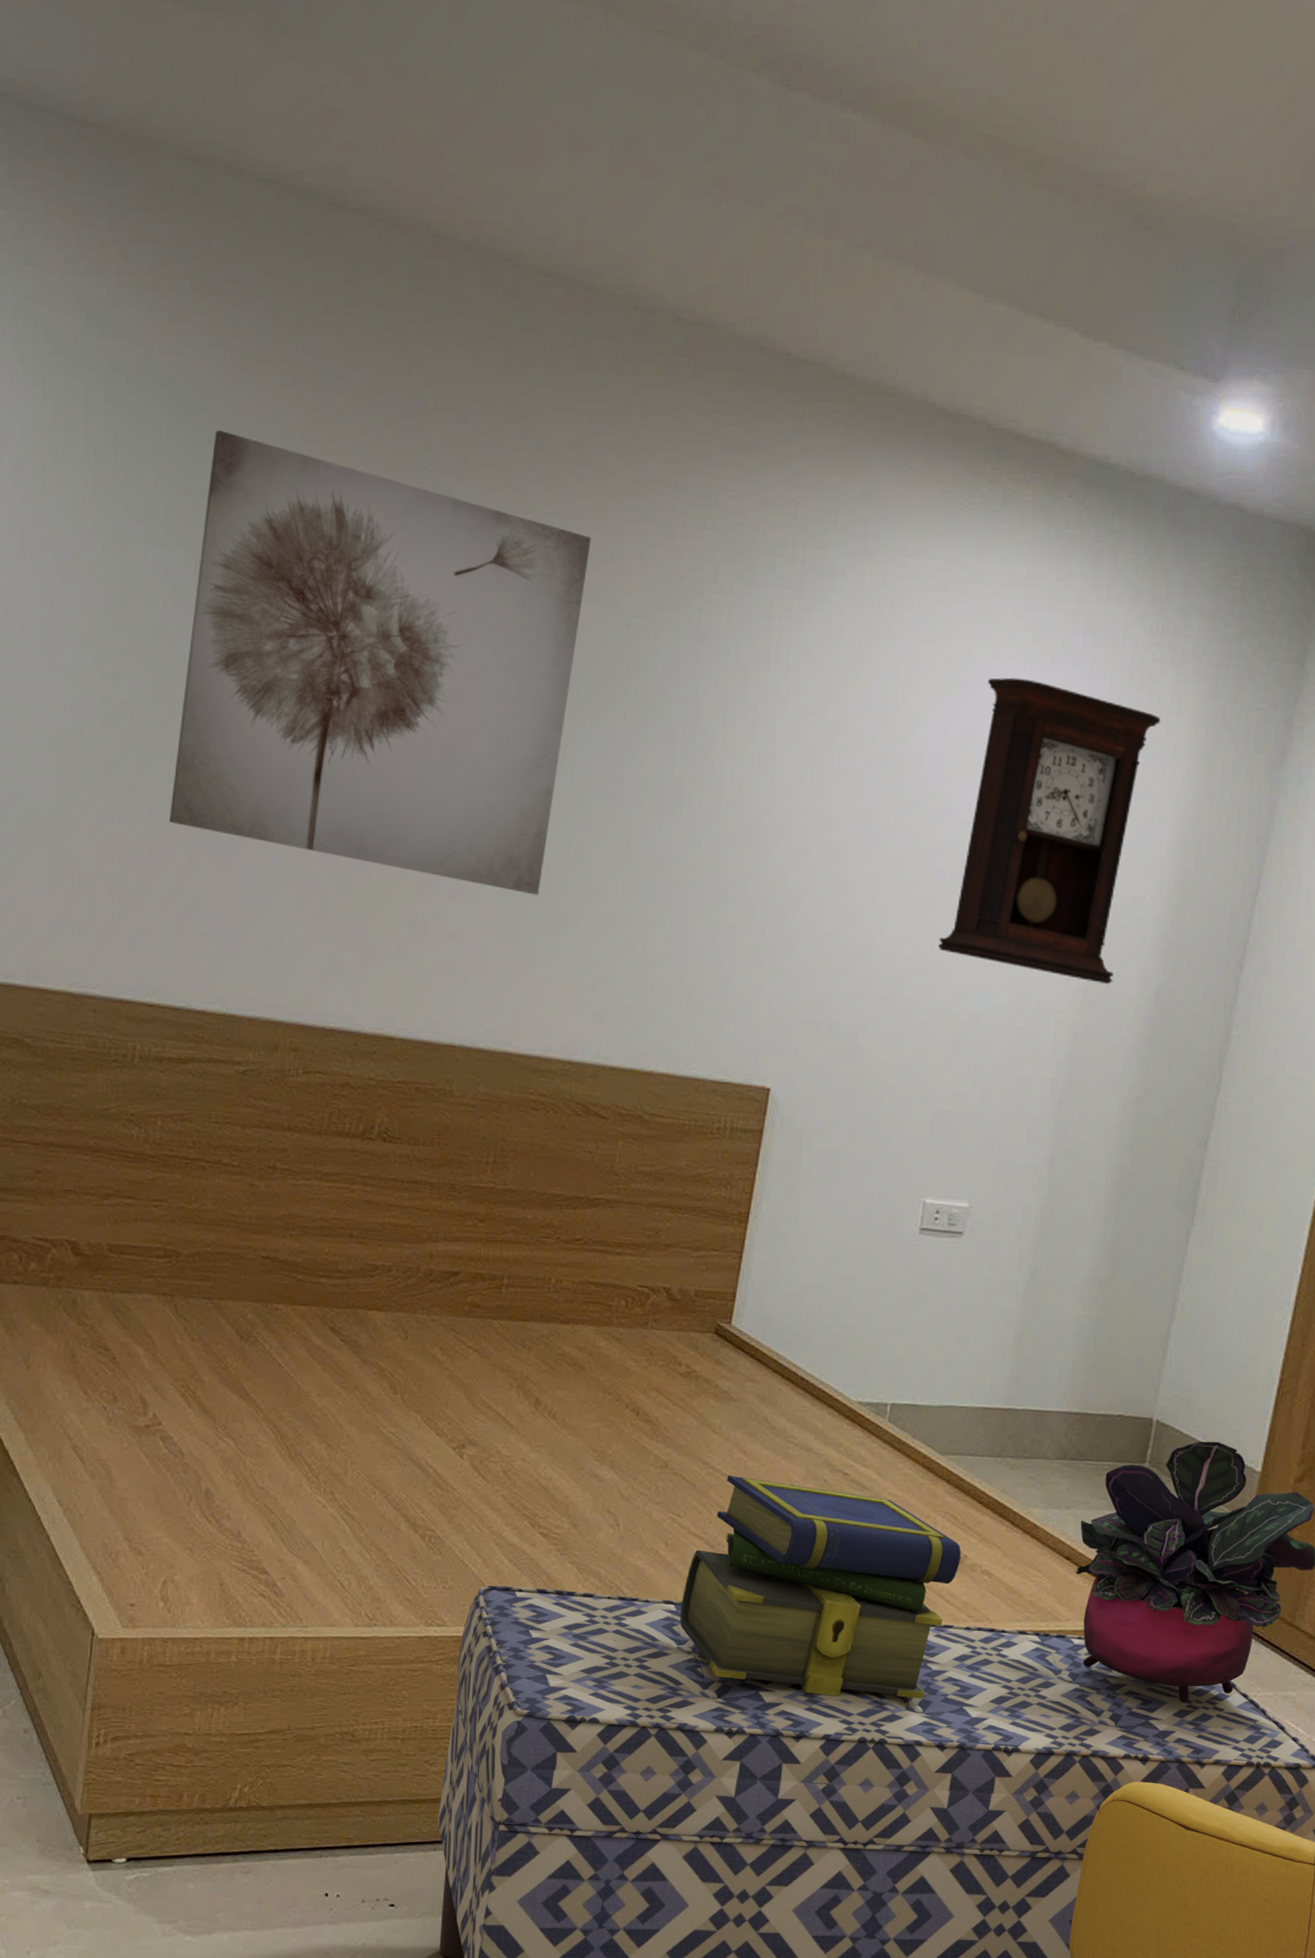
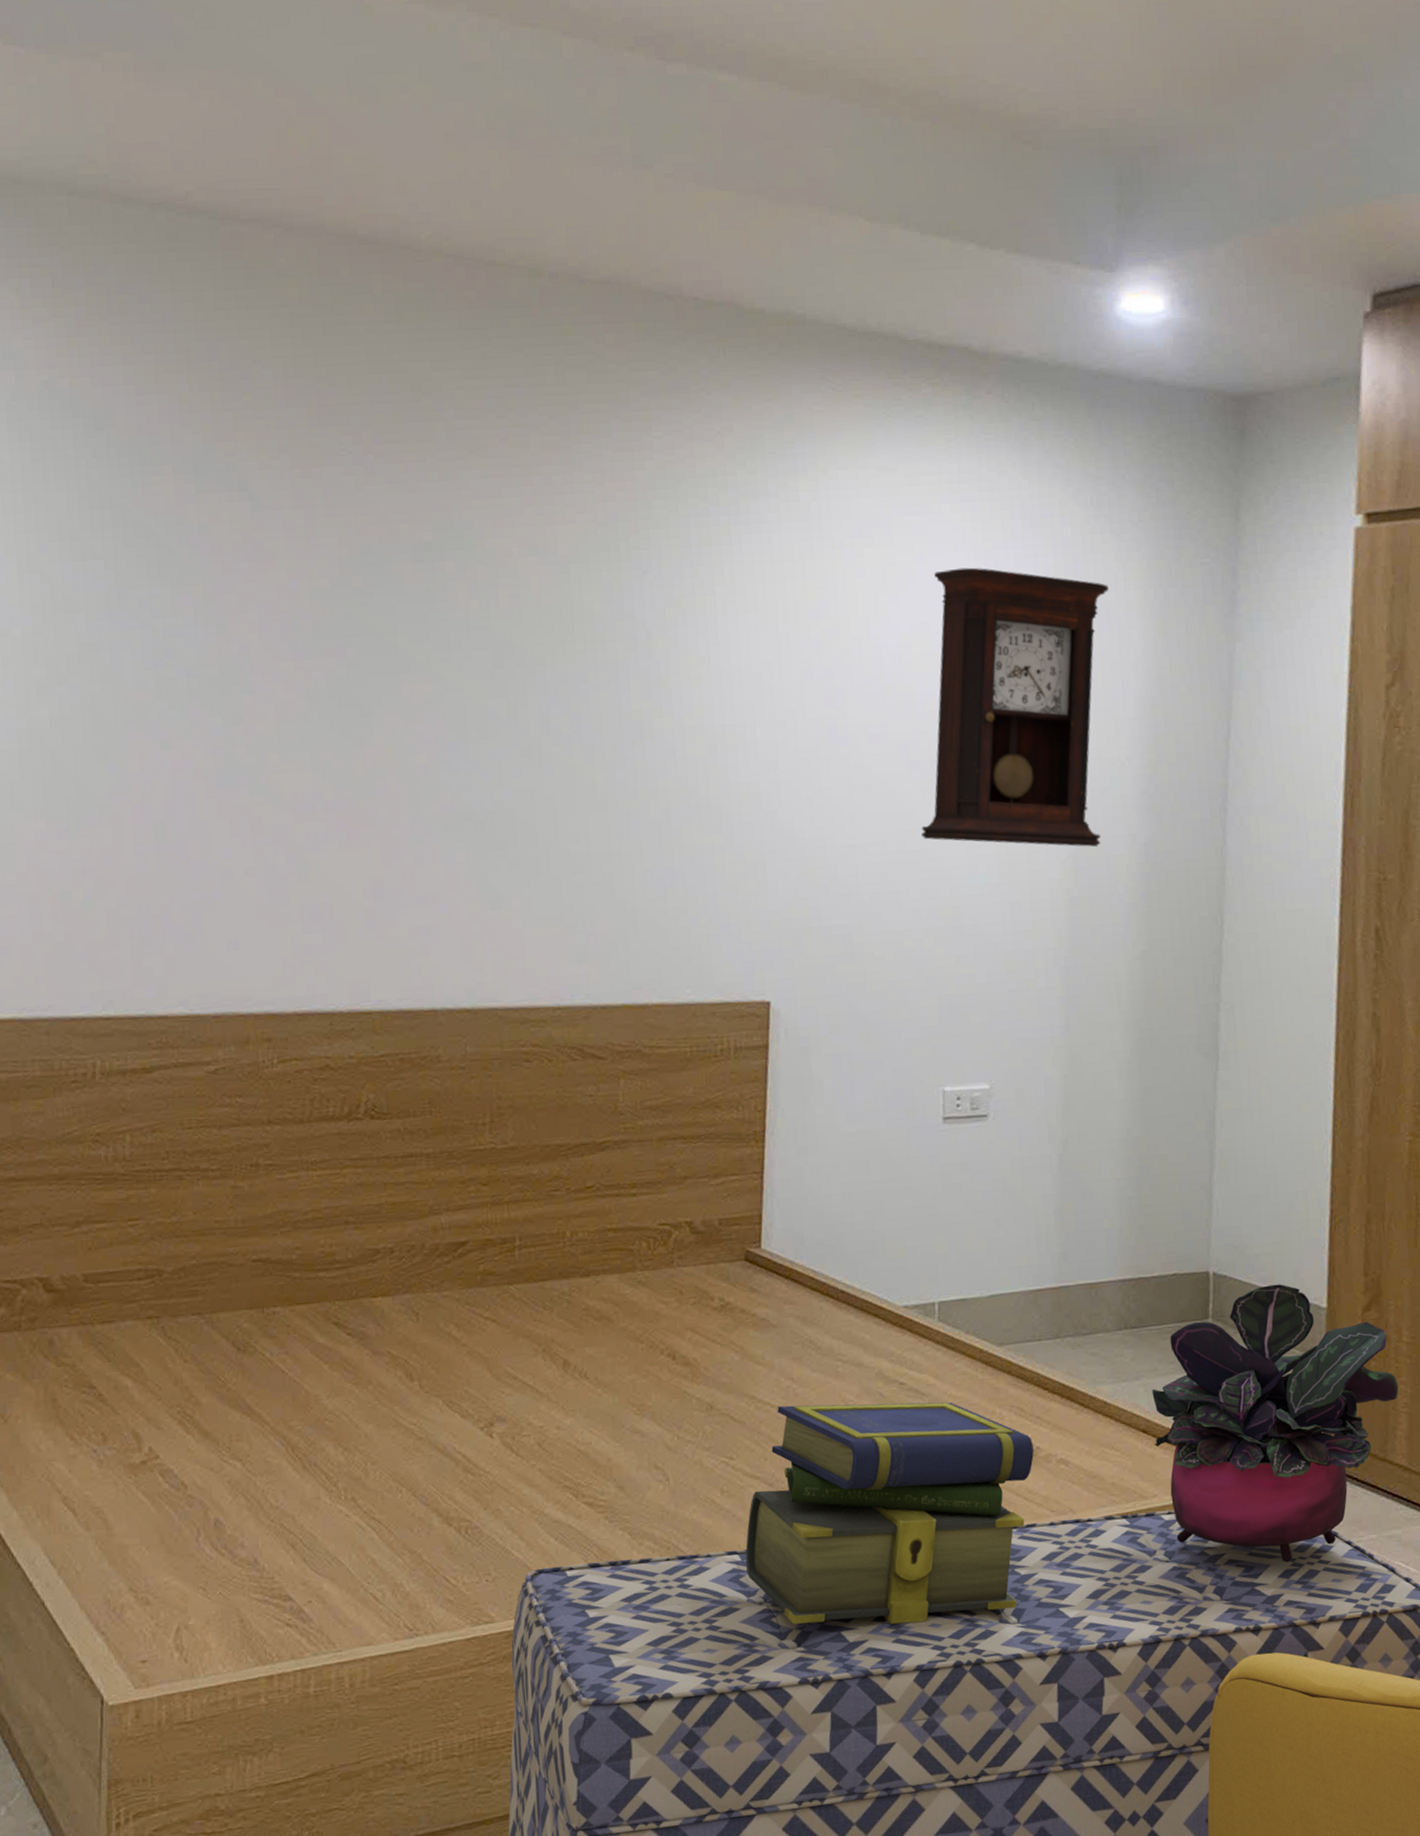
wall art: present [169,429,591,895] -> none [111,442,521,847]

